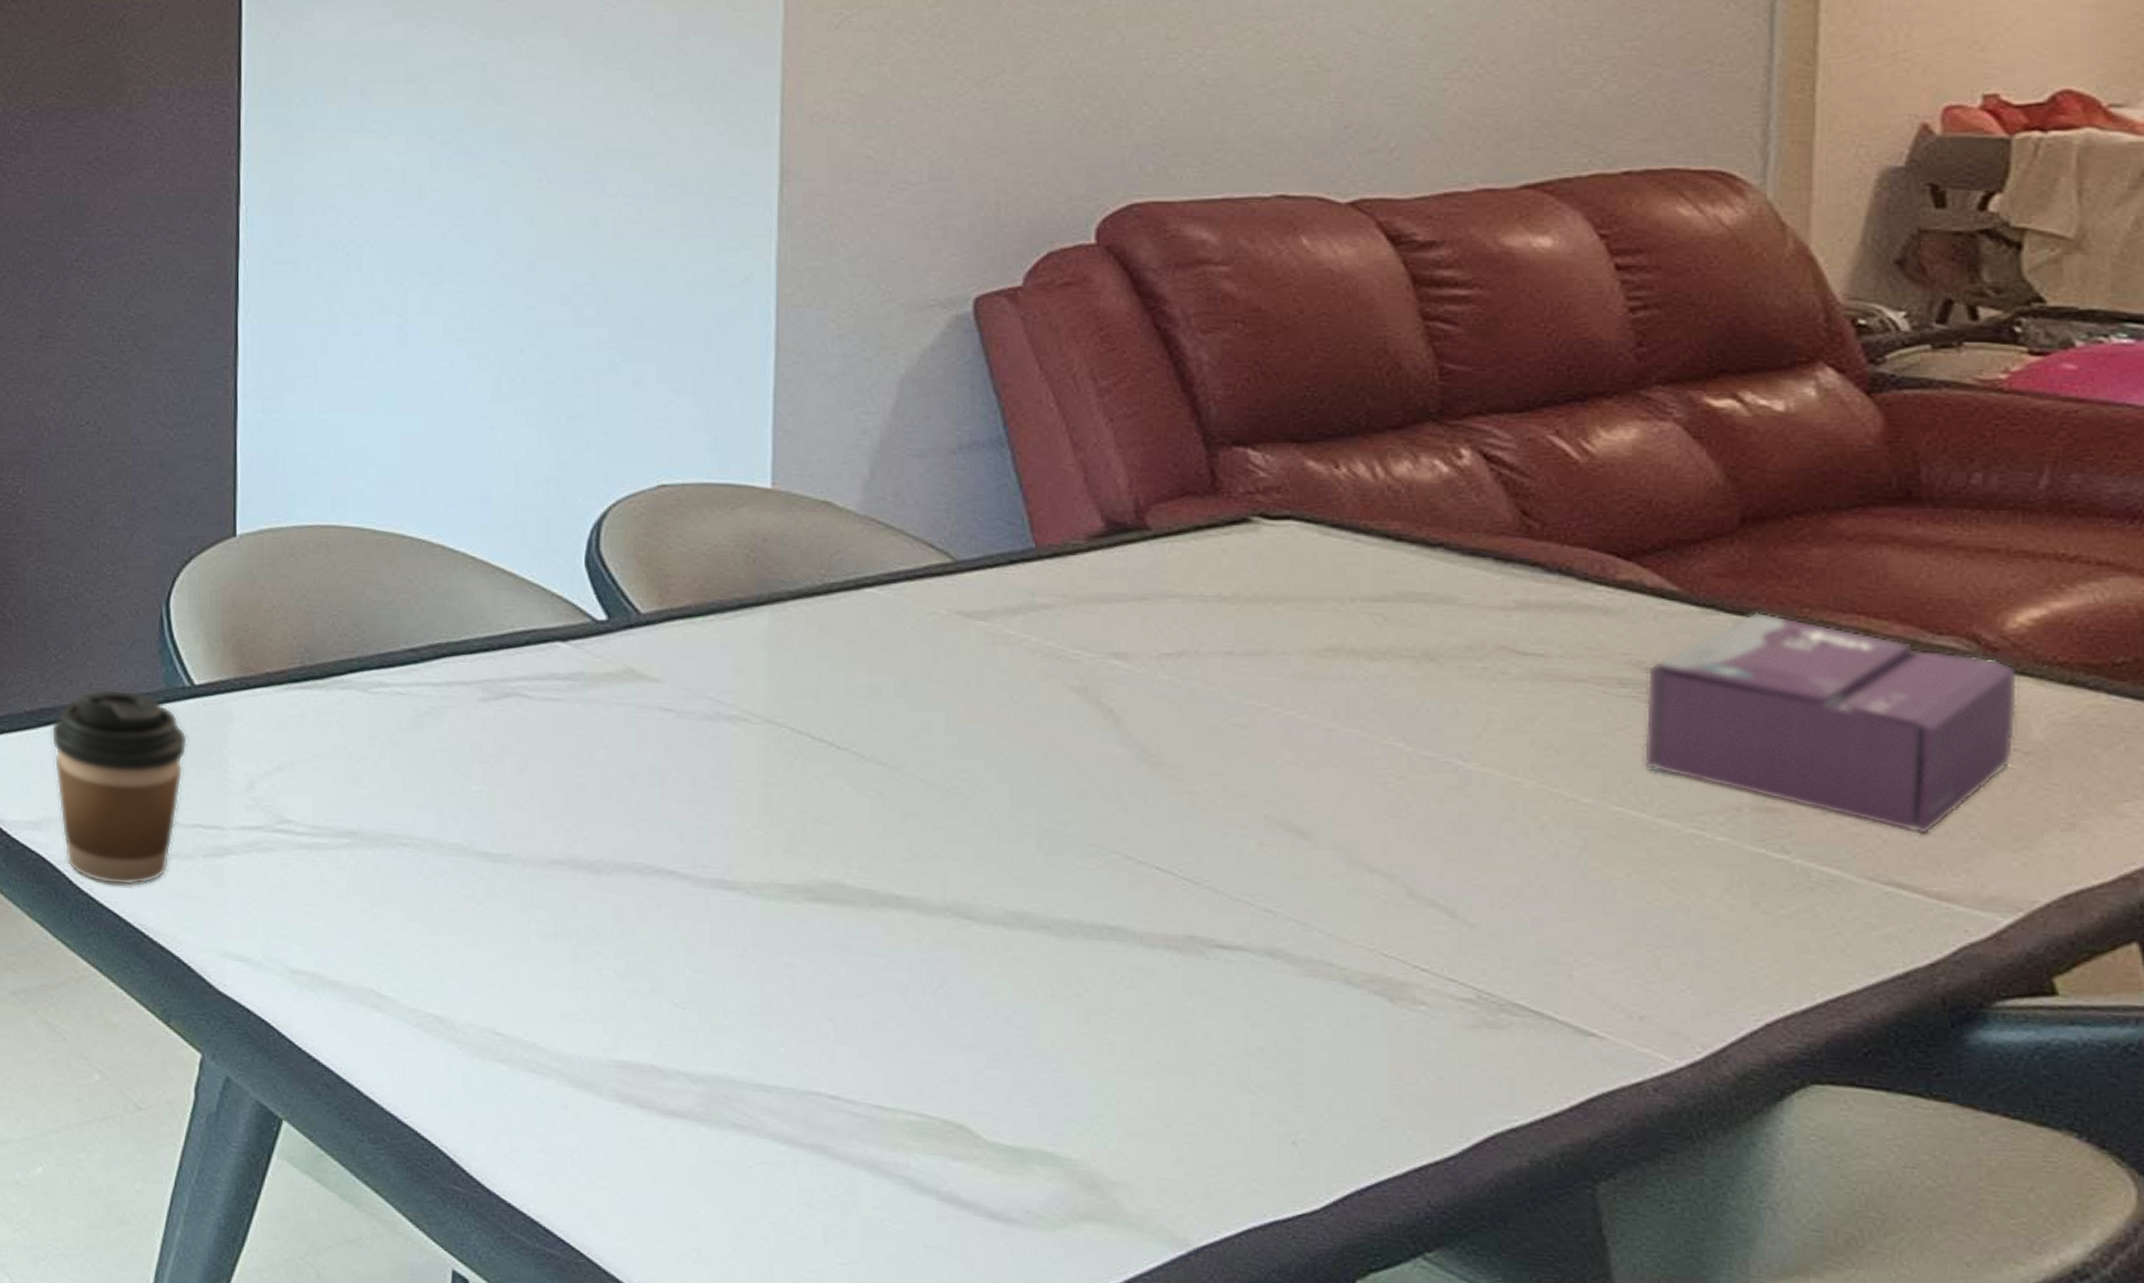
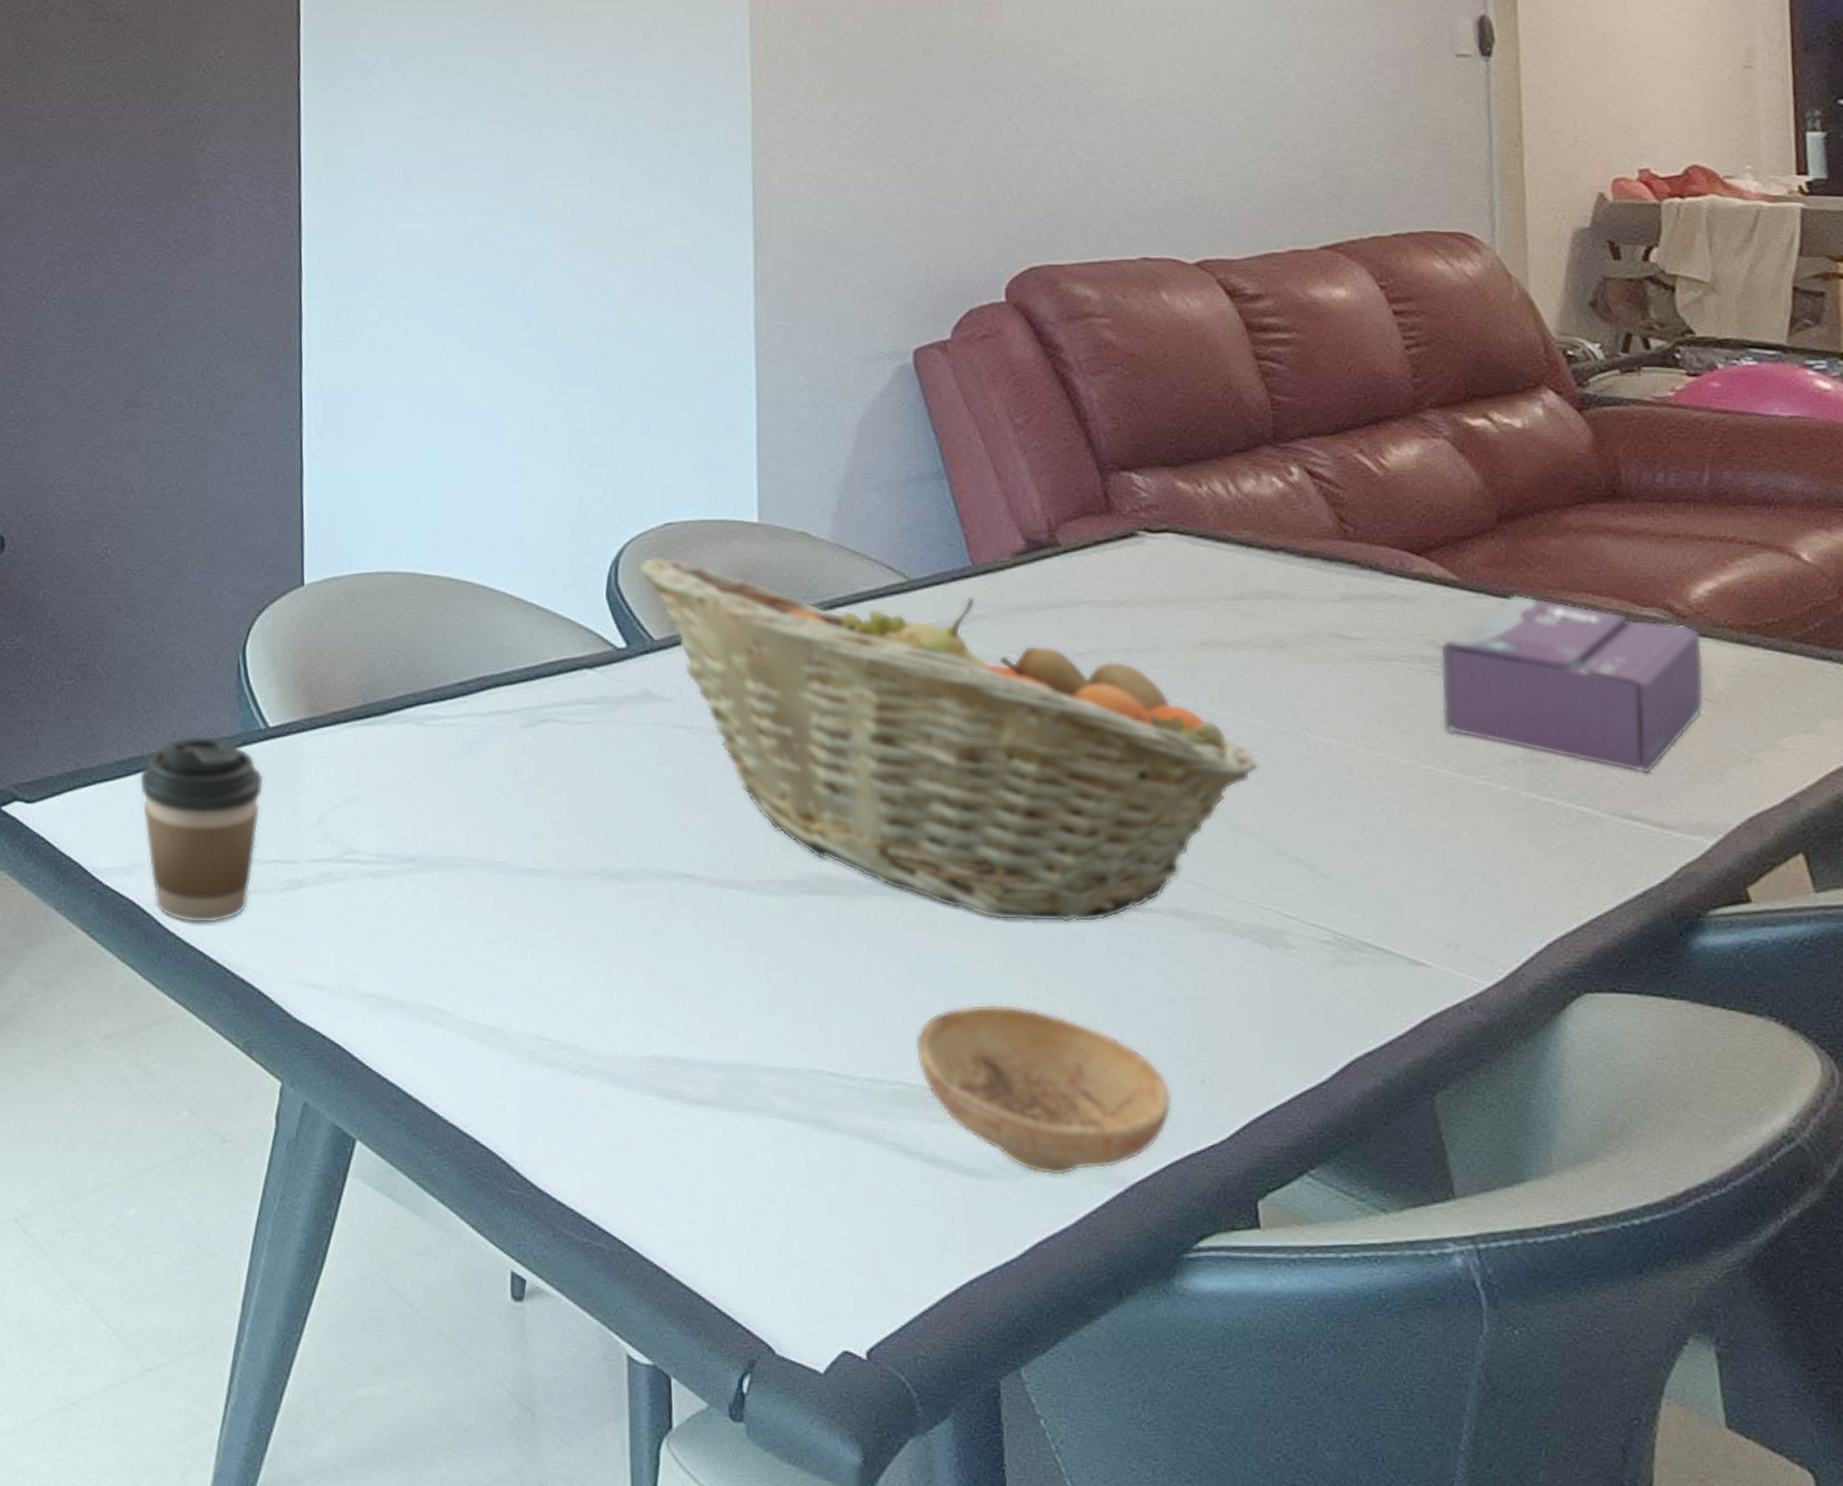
fruit basket: none [622,521,1393,956] -> present [636,556,1259,922]
bowl: none [936,1036,1254,1231] -> present [915,1004,1173,1177]

